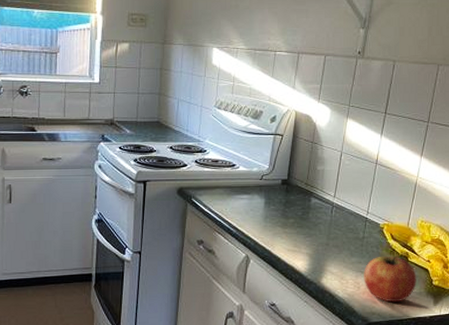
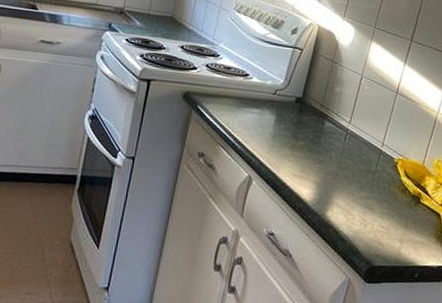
fruit: present [364,254,416,303] -> none [371,193,427,247]

